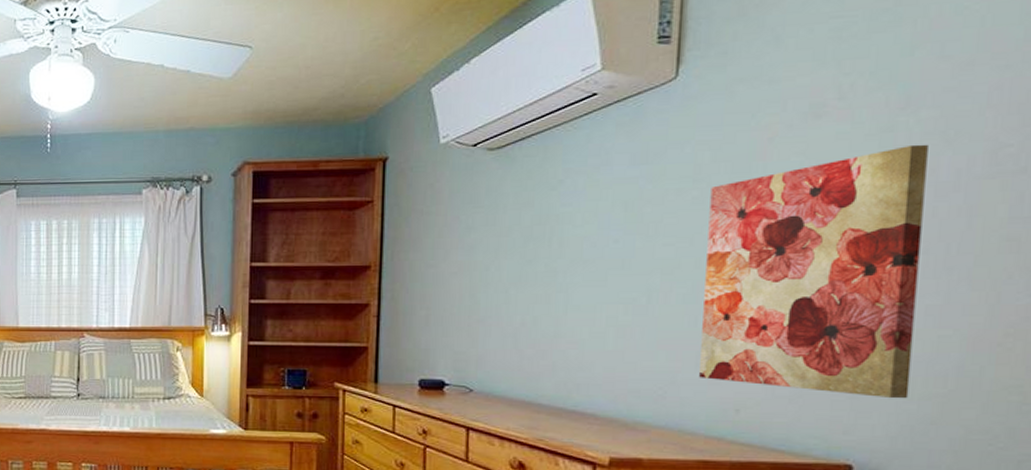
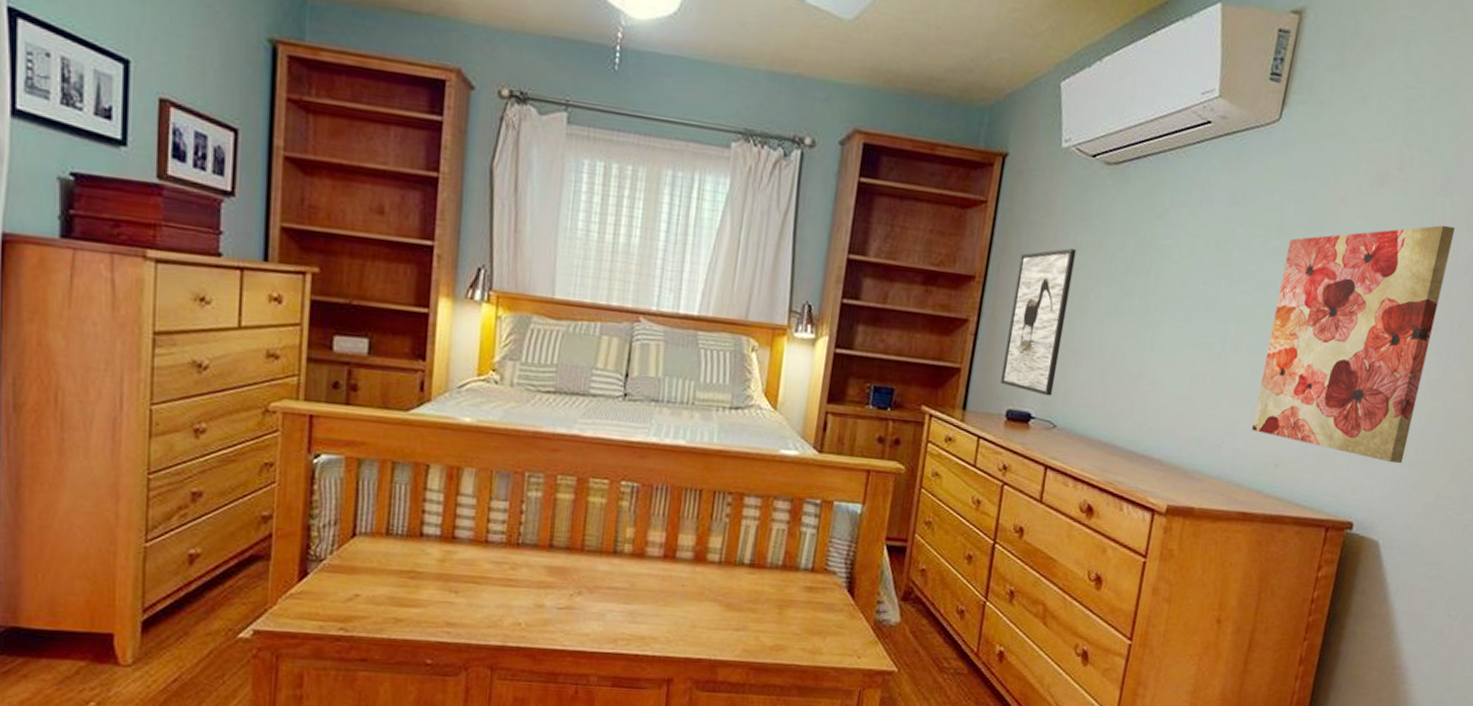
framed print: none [409,230,470,364] -> present [1001,248,1077,396]

